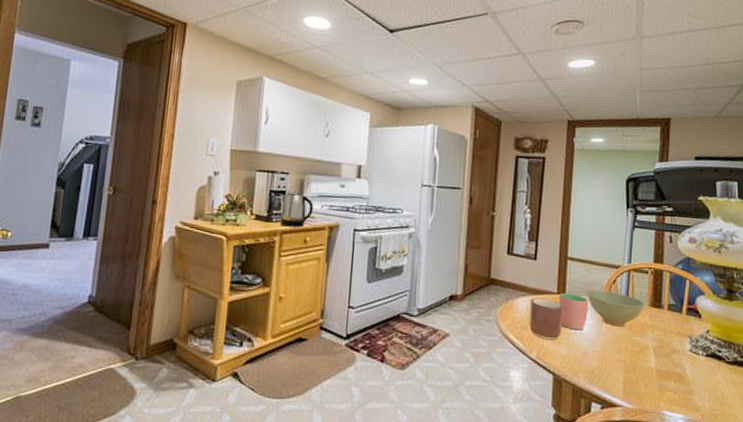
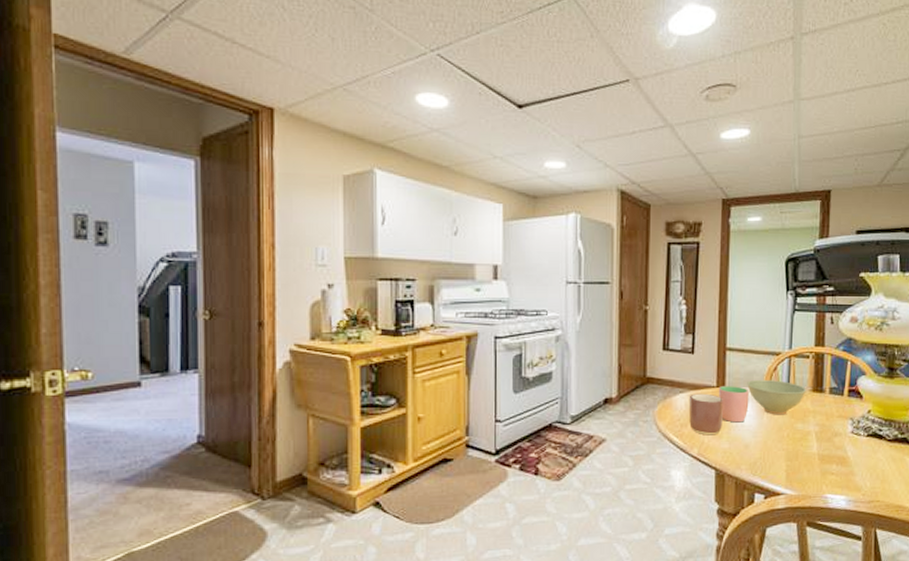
kettle: present [280,191,313,229] -> none [409,300,447,341]

